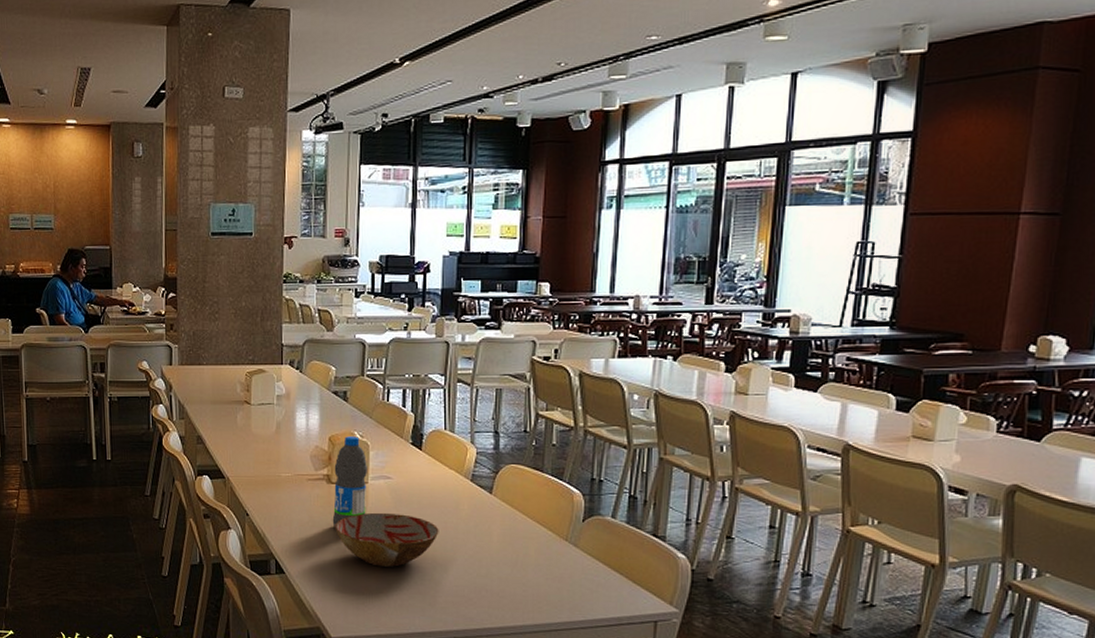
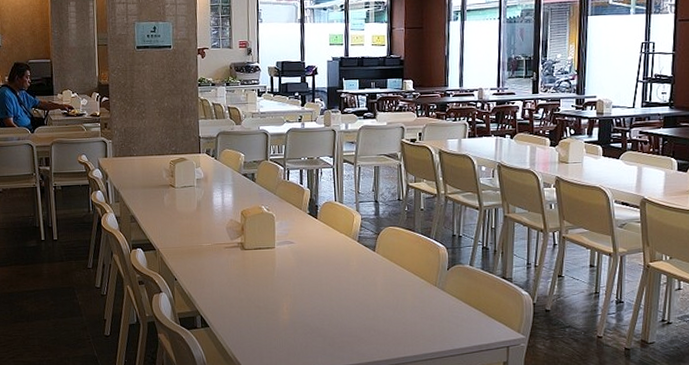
water bottle: present [332,436,368,528] -> none [246,210,275,286]
bowl: present [335,512,439,567] -> none [249,271,334,316]

